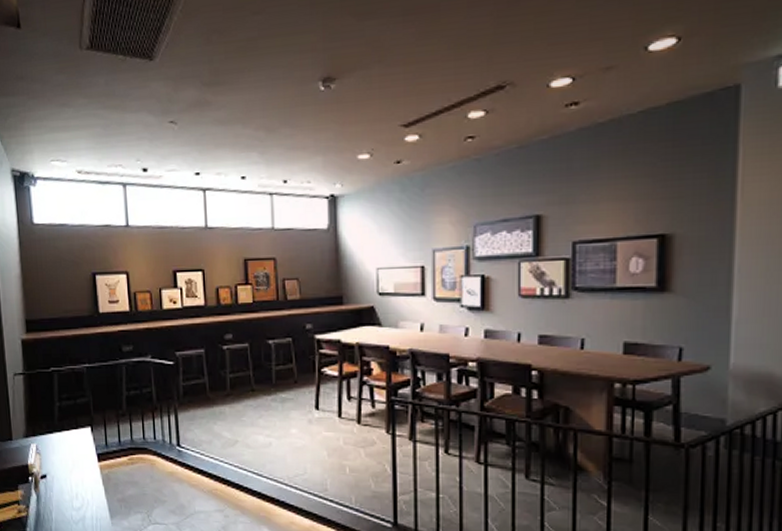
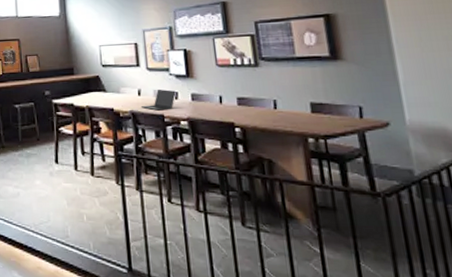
laptop: none [422,324,466,349] -> present [140,89,176,111]

